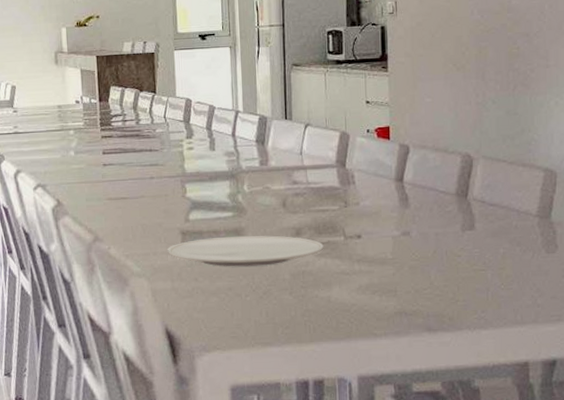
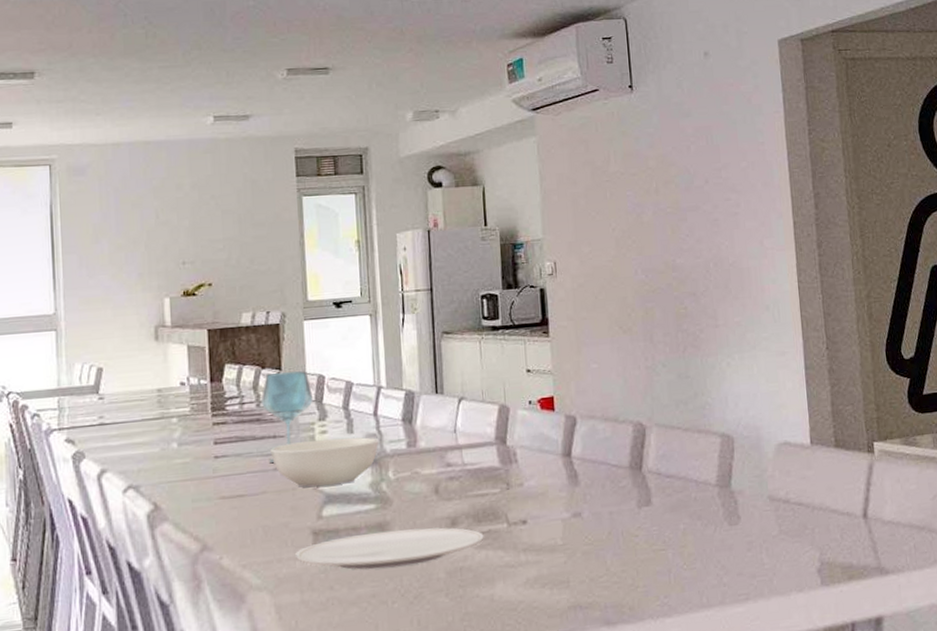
wine glass: none [139,94,182,172] -> present [260,371,313,463]
bowl: none [147,154,236,195] -> present [270,437,379,488]

